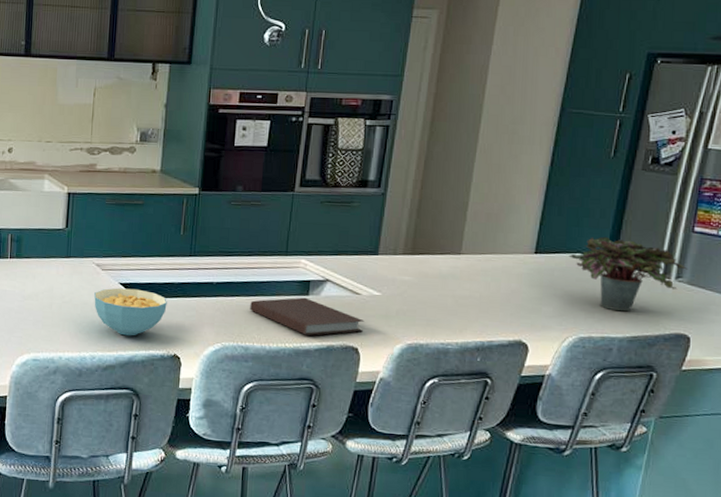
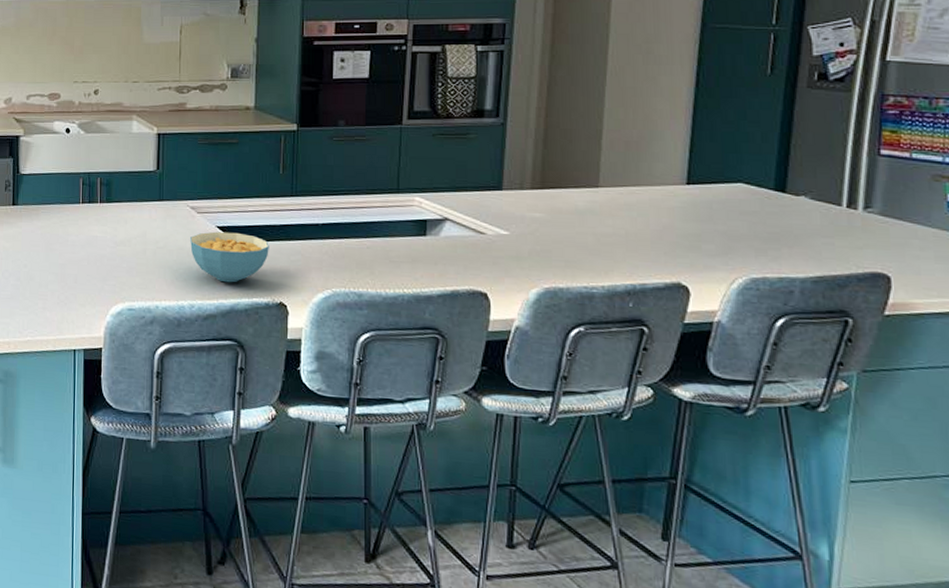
notebook: present [250,297,365,336] -> none [361,238,493,280]
potted plant: present [568,236,688,312] -> none [728,163,878,248]

